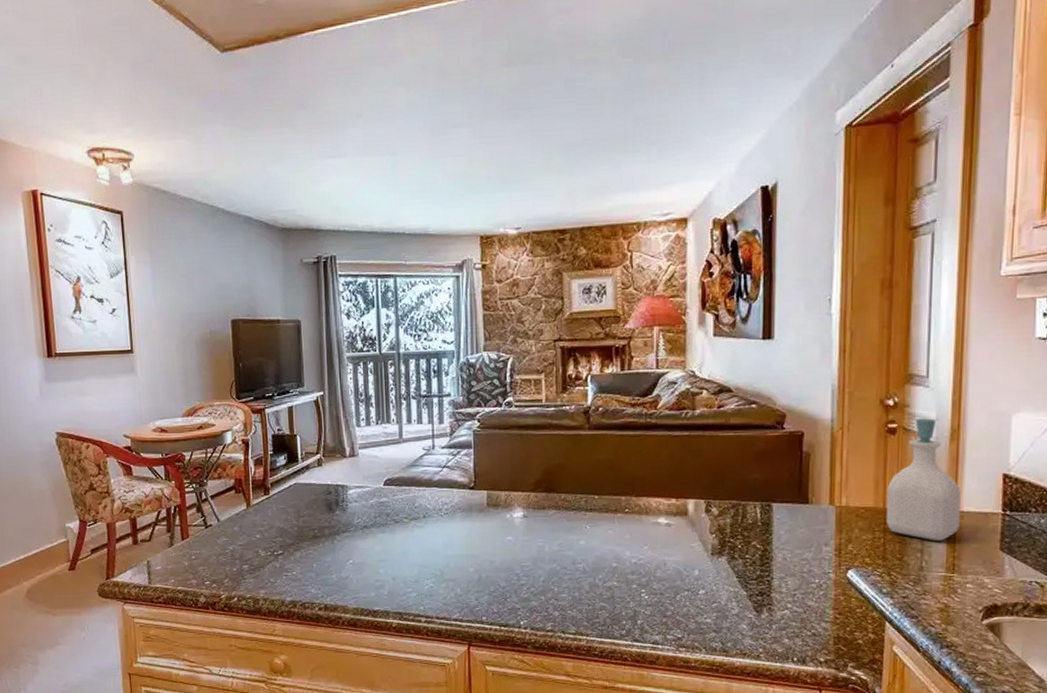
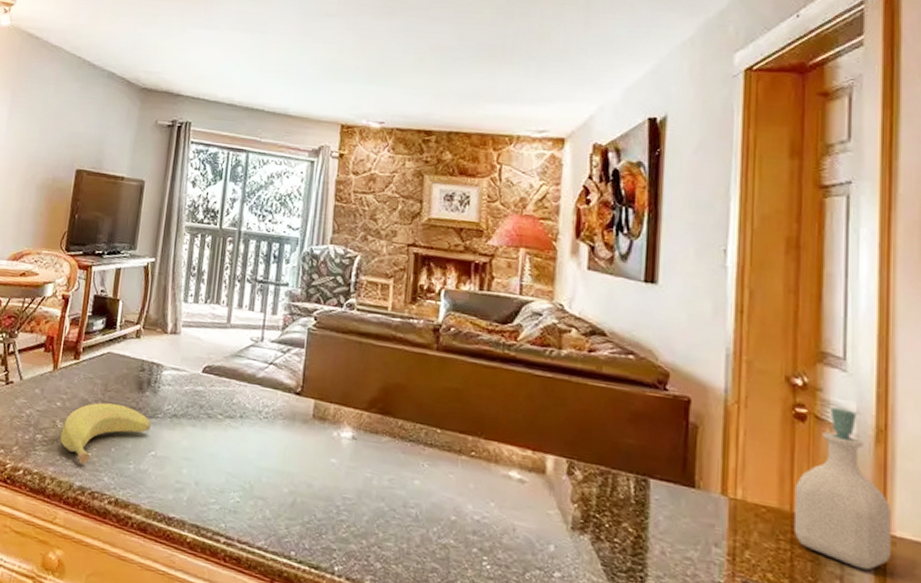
banana: none [265,527,345,582] -> present [60,402,151,464]

